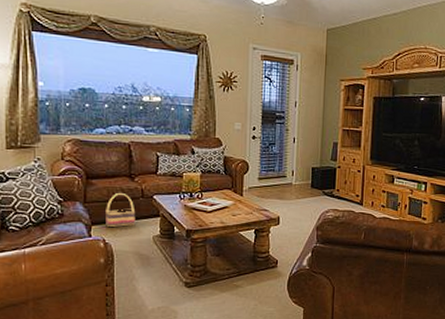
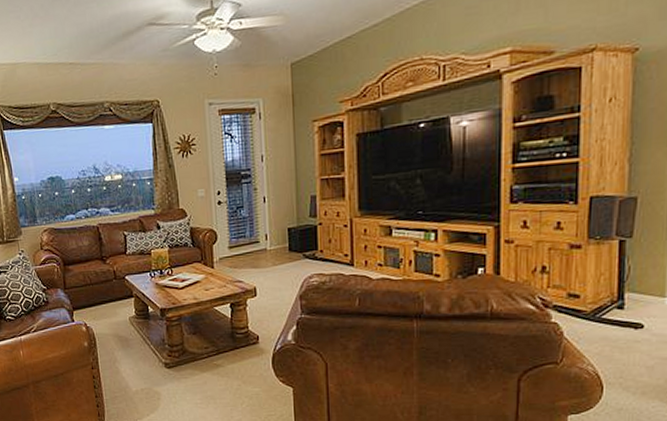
basket: present [106,192,136,228] -> none [84,276,112,312]

